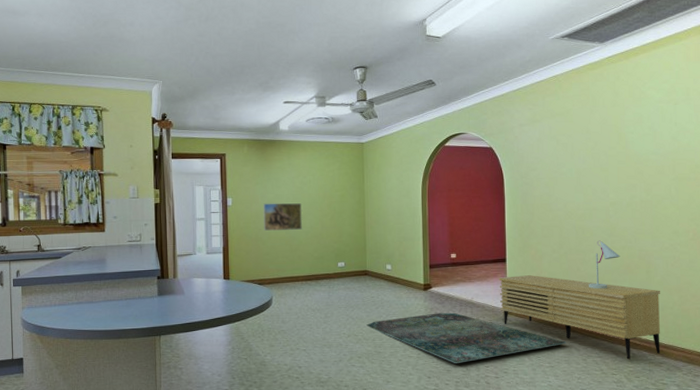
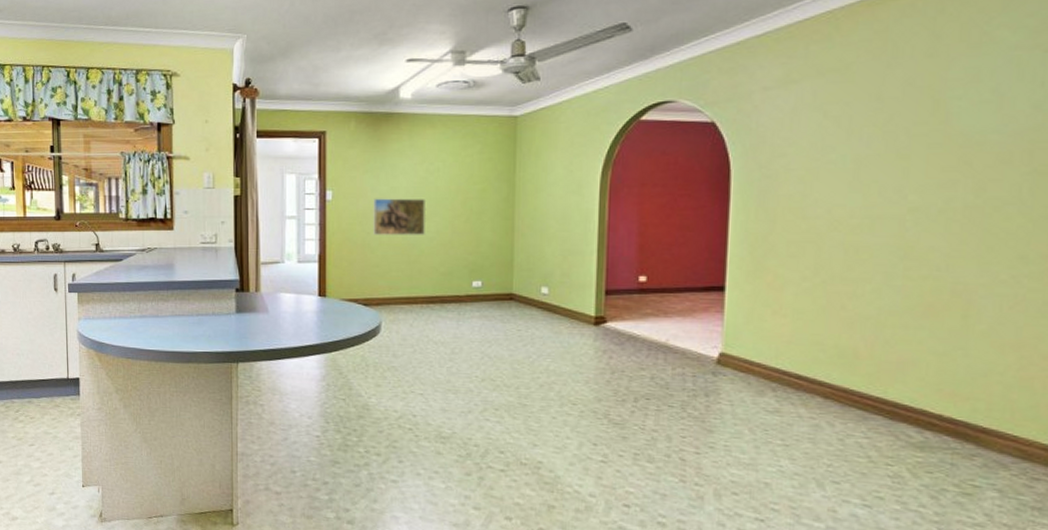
rug: present [366,312,567,363] -> none [508,357,814,429]
sideboard: present [499,275,661,360] -> none [710,311,984,446]
table lamp: present [588,240,621,289] -> none [857,265,918,339]

